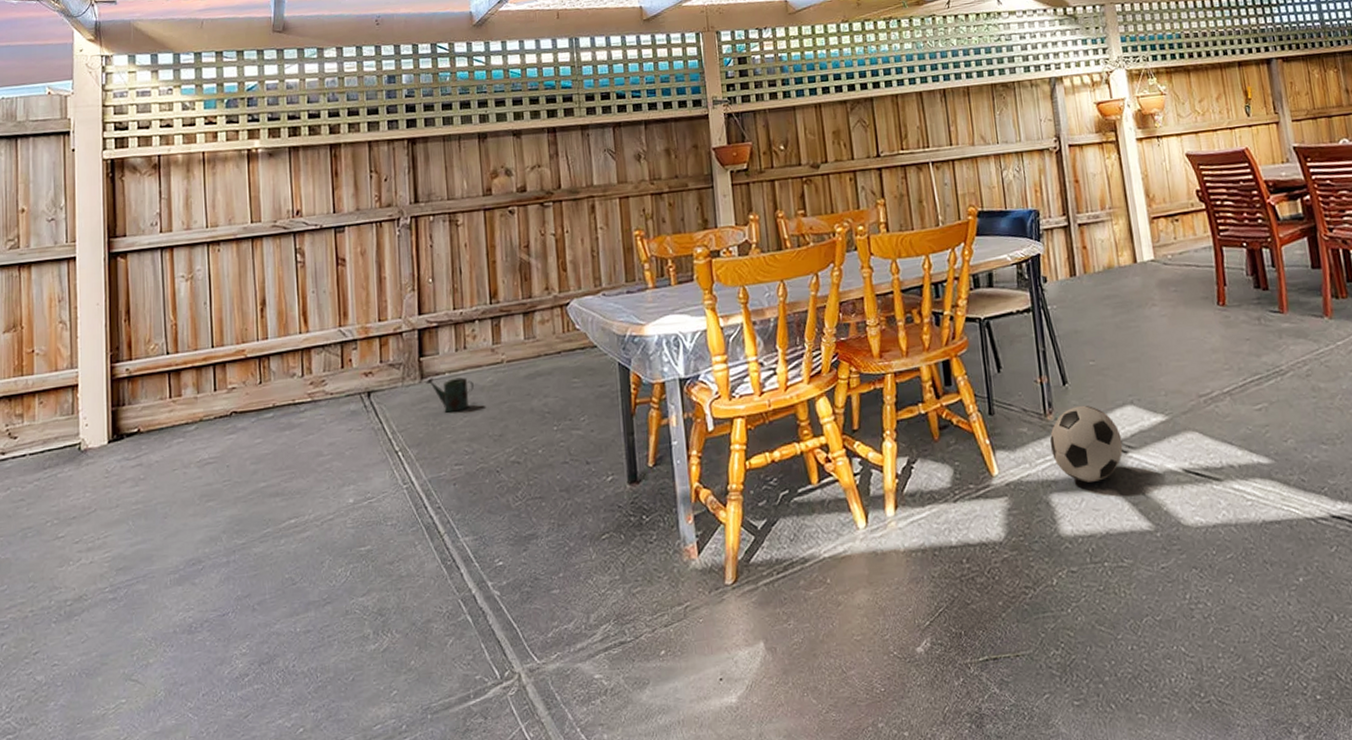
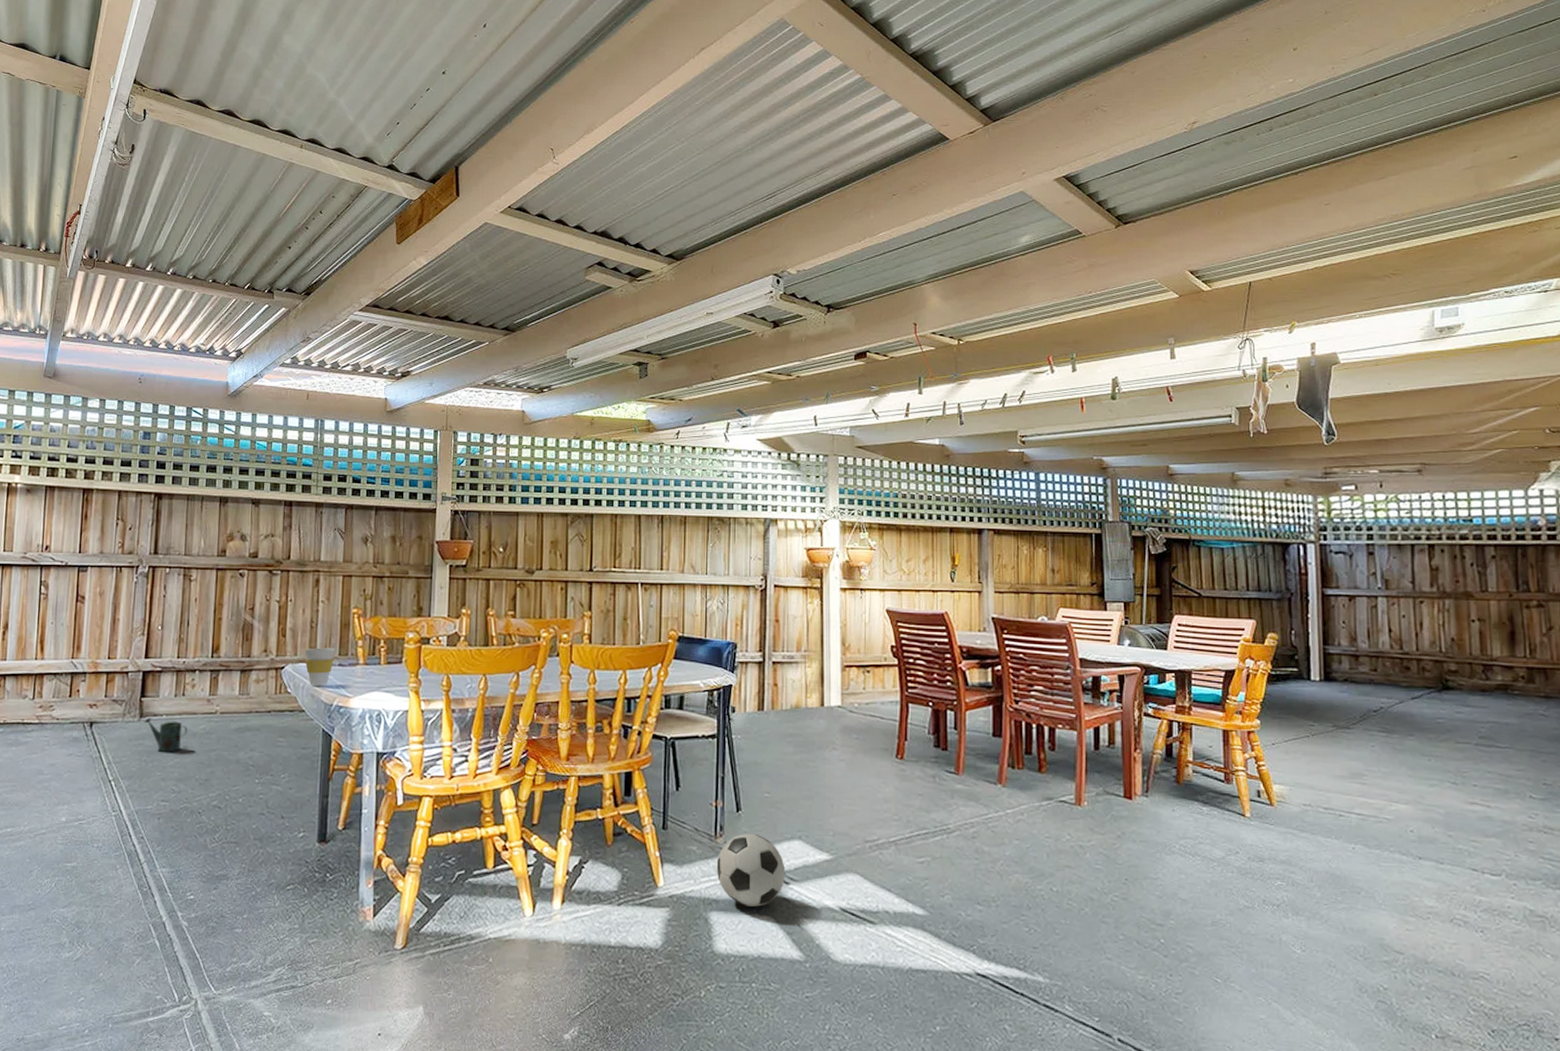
cup: none [589,275,622,319] -> present [304,647,335,686]

